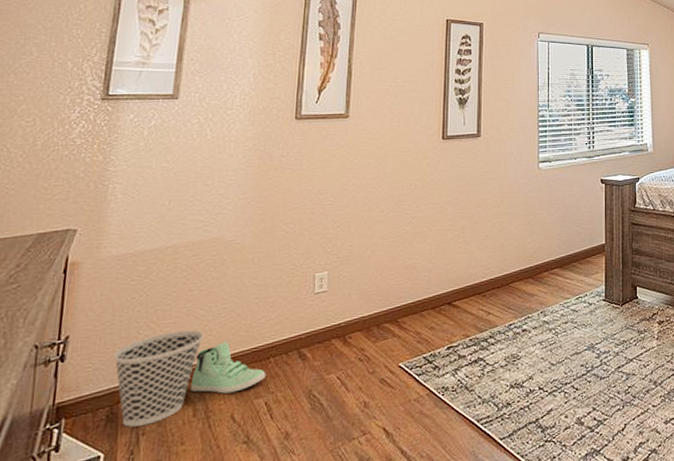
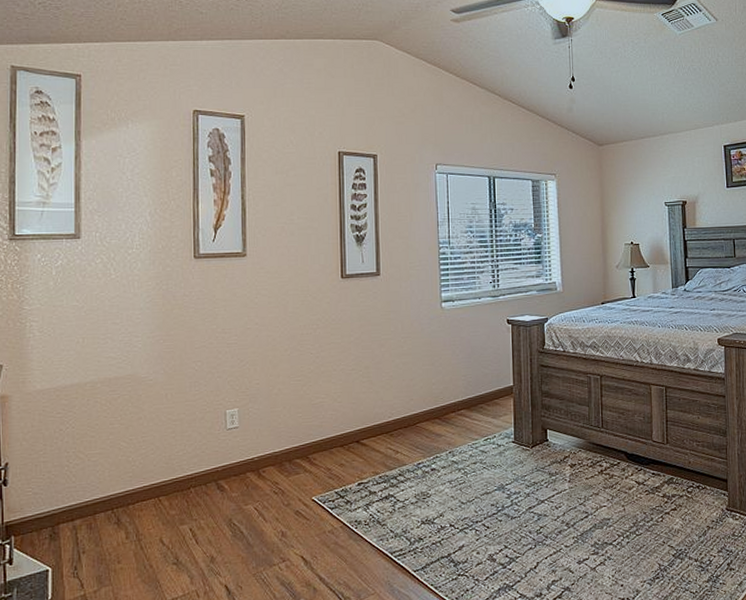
wastebasket: present [112,329,204,427] -> none [49,460,128,546]
sneaker: present [190,341,266,394] -> none [120,471,188,520]

